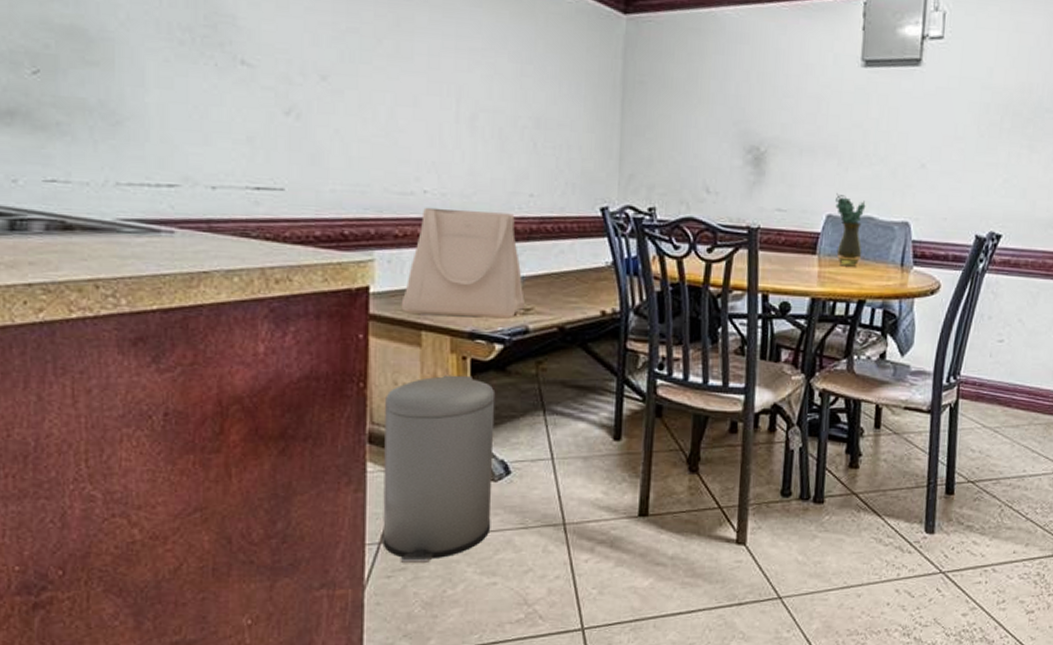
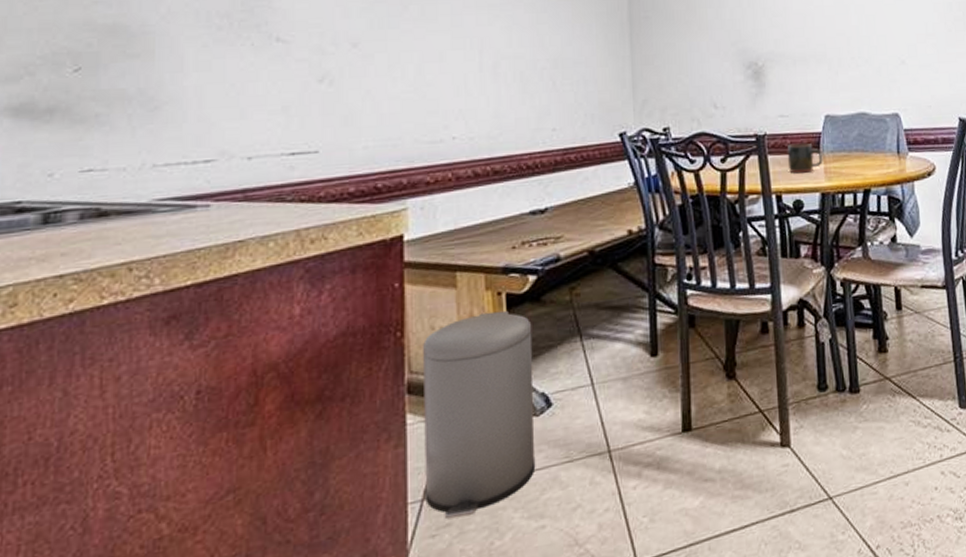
tote bag: present [401,207,525,319] -> none [435,148,554,256]
mug: none [779,241,819,275] -> present [787,143,823,173]
vase: present [835,193,866,267] -> none [831,95,862,160]

